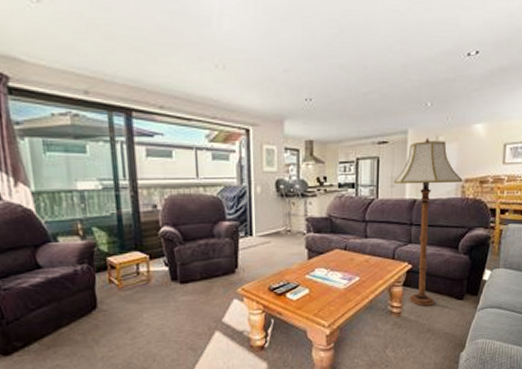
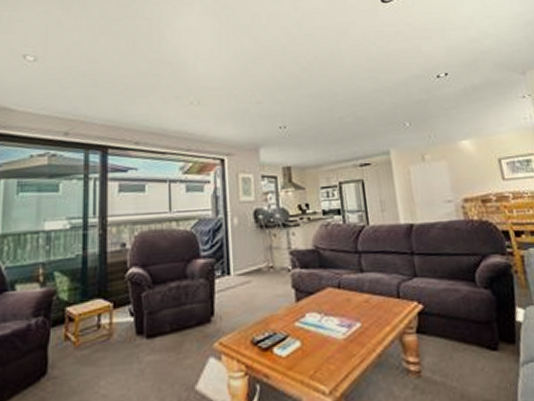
floor lamp: present [394,138,463,306] -> none [384,157,462,361]

